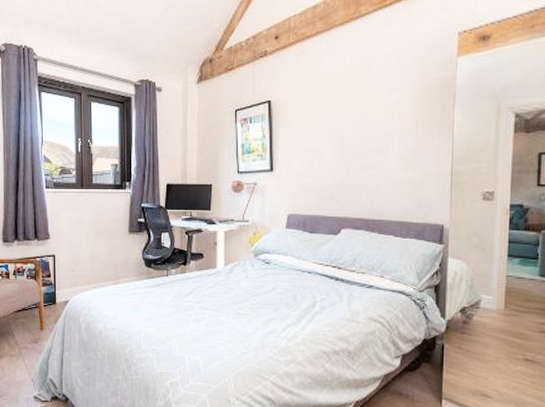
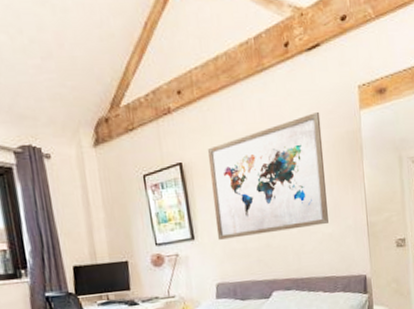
wall art: none [294,57,413,174] -> present [208,111,329,240]

